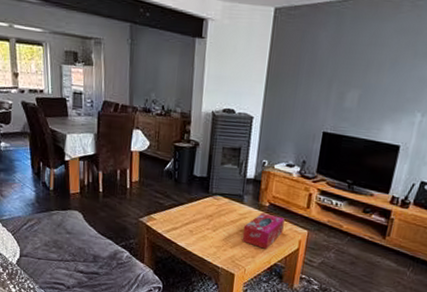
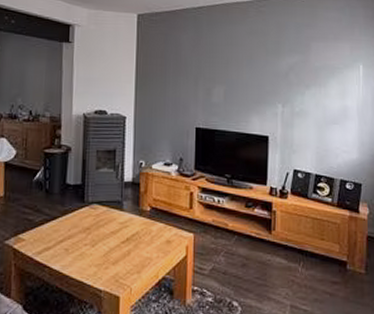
tissue box: present [242,213,285,249] -> none [125,219,168,261]

